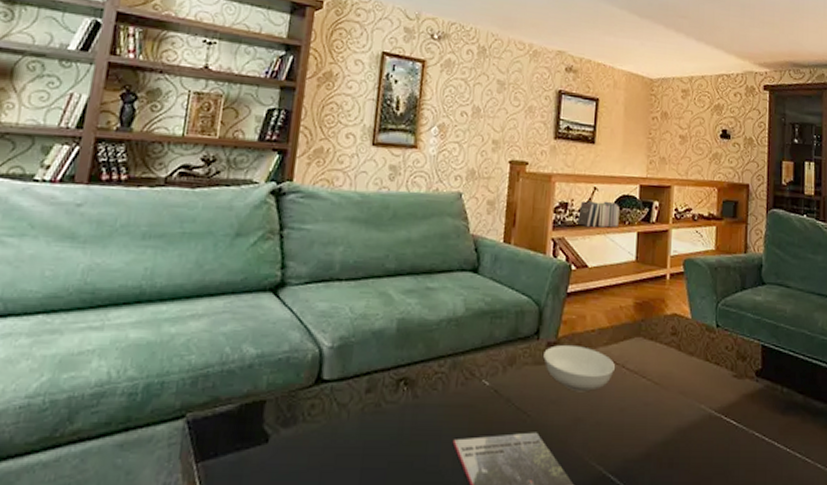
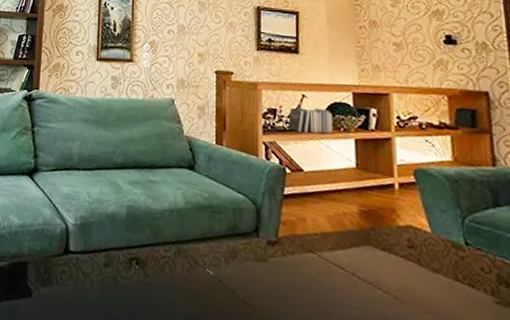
bowl: present [543,345,616,392] -> none [265,244,345,295]

